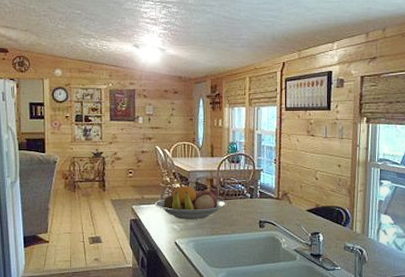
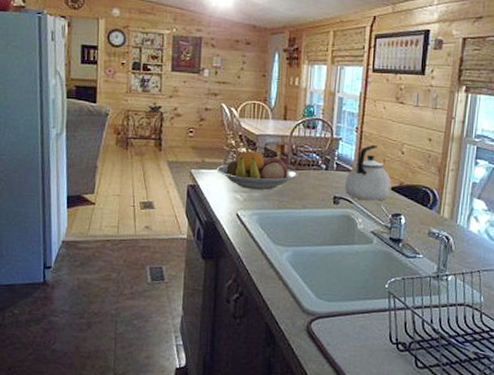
kettle: none [268,173,309,223] -> present [344,144,392,201]

